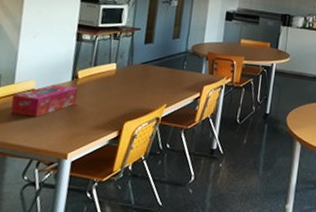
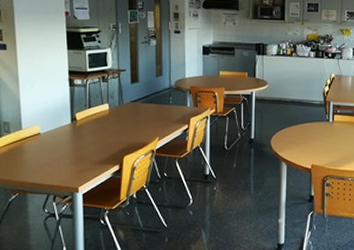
tissue box: present [10,84,78,117] -> none [22,127,79,157]

